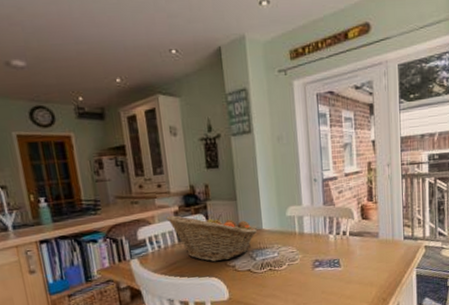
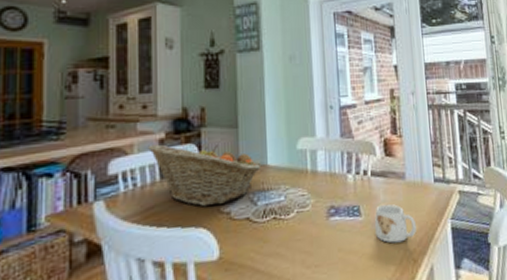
mug: none [351,257,386,287] -> present [374,204,416,244]

